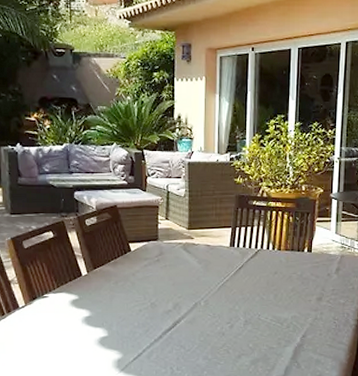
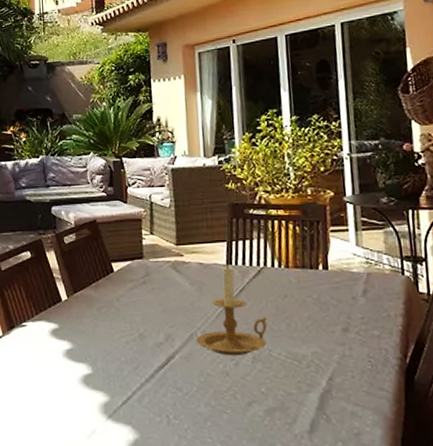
candle holder: none [199,246,259,320] -> present [196,264,267,356]

